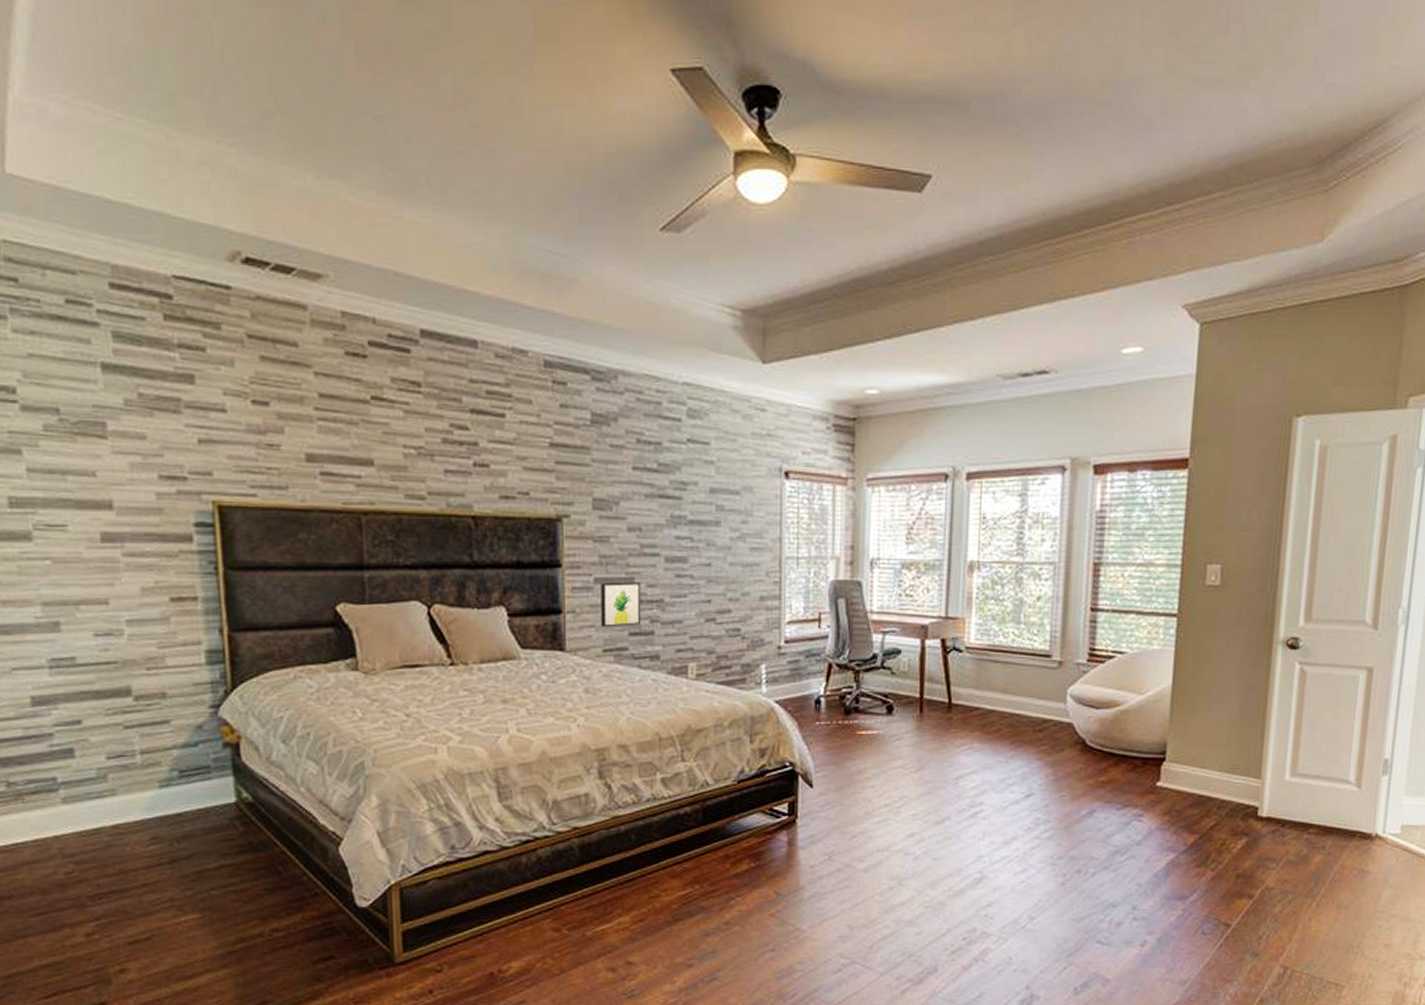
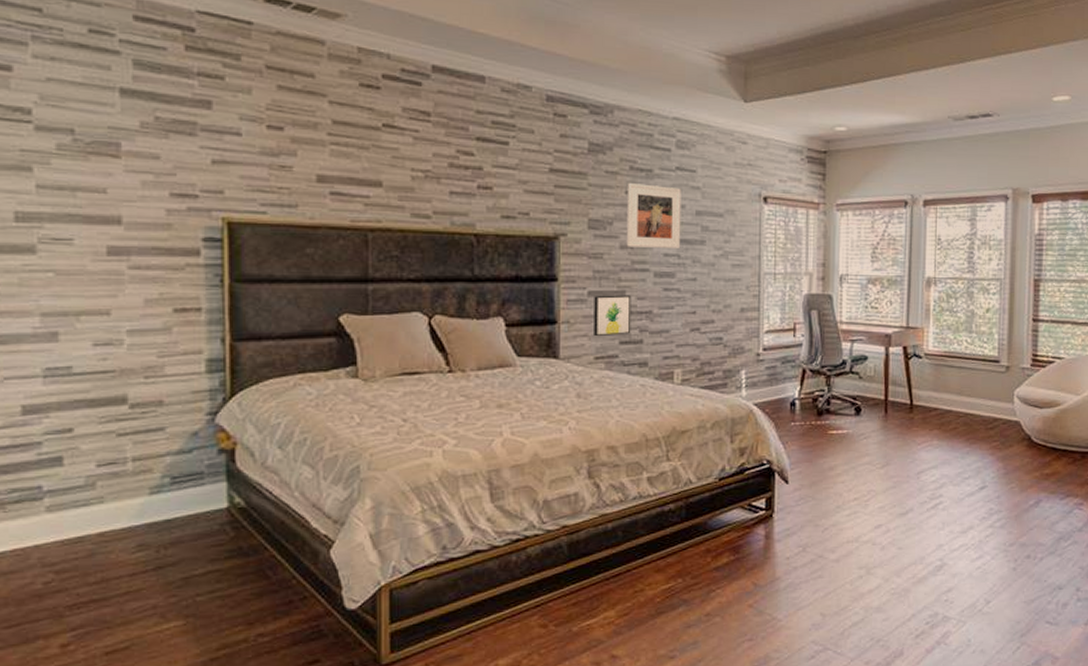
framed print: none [634,458,694,532] -> present [626,183,681,250]

